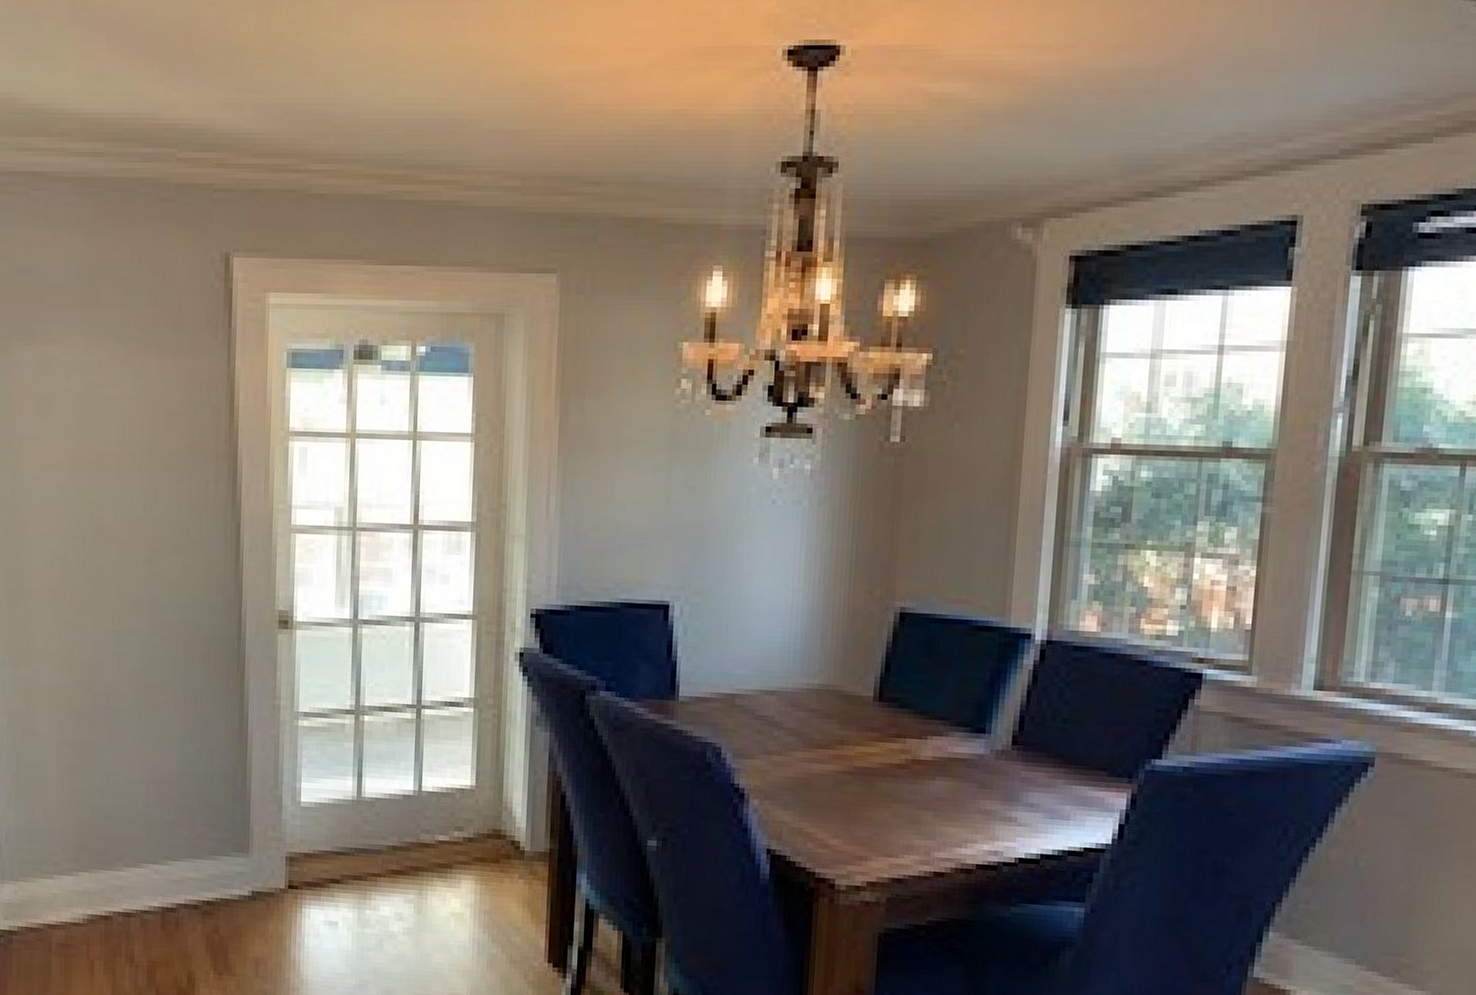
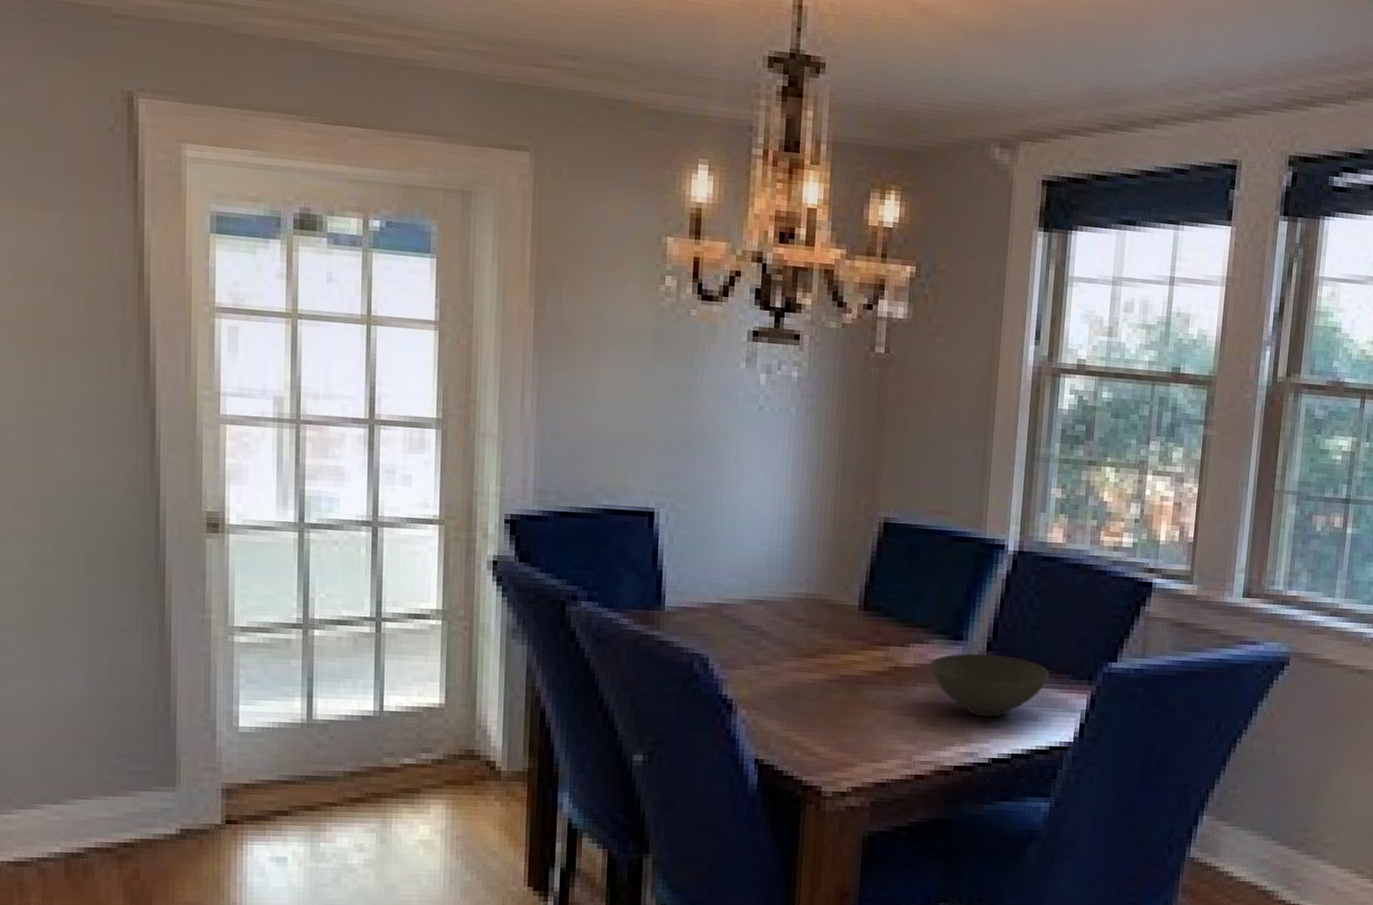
bowl: none [950,747,1083,815] -> present [930,653,1049,717]

